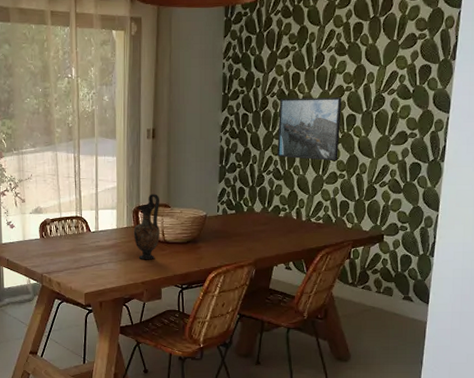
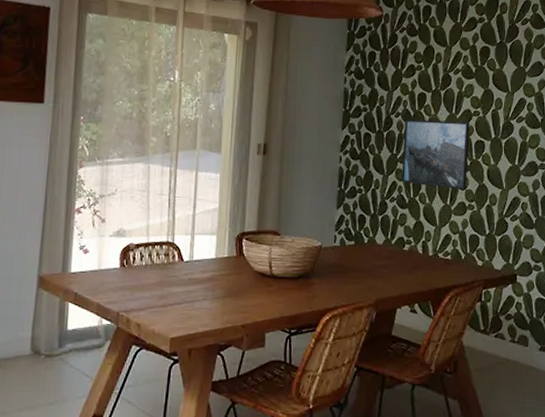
vase: present [133,194,161,260] -> none [235,218,268,298]

